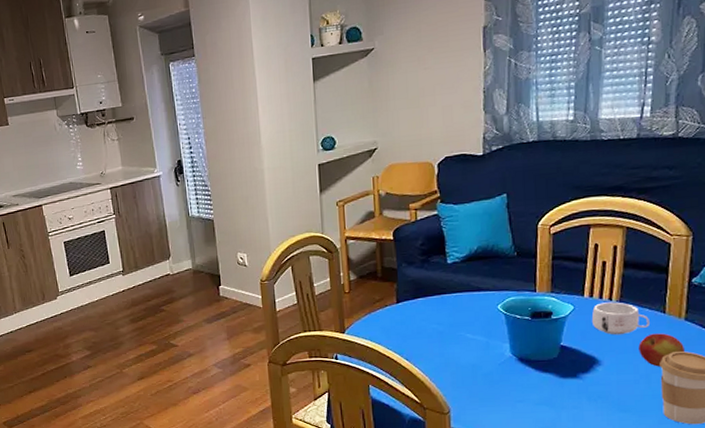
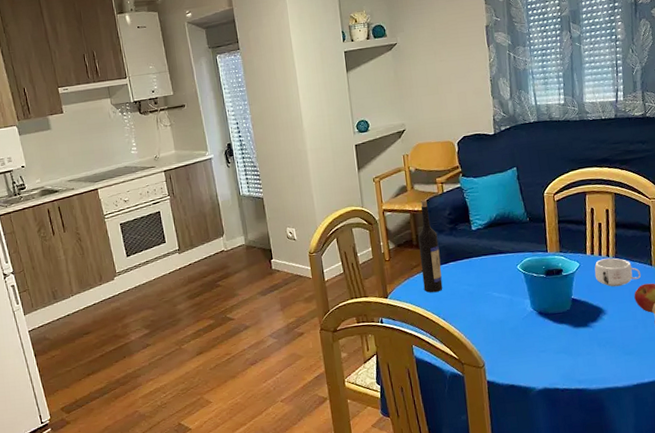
wine bottle: none [383,228,408,330] -> present [417,200,443,293]

